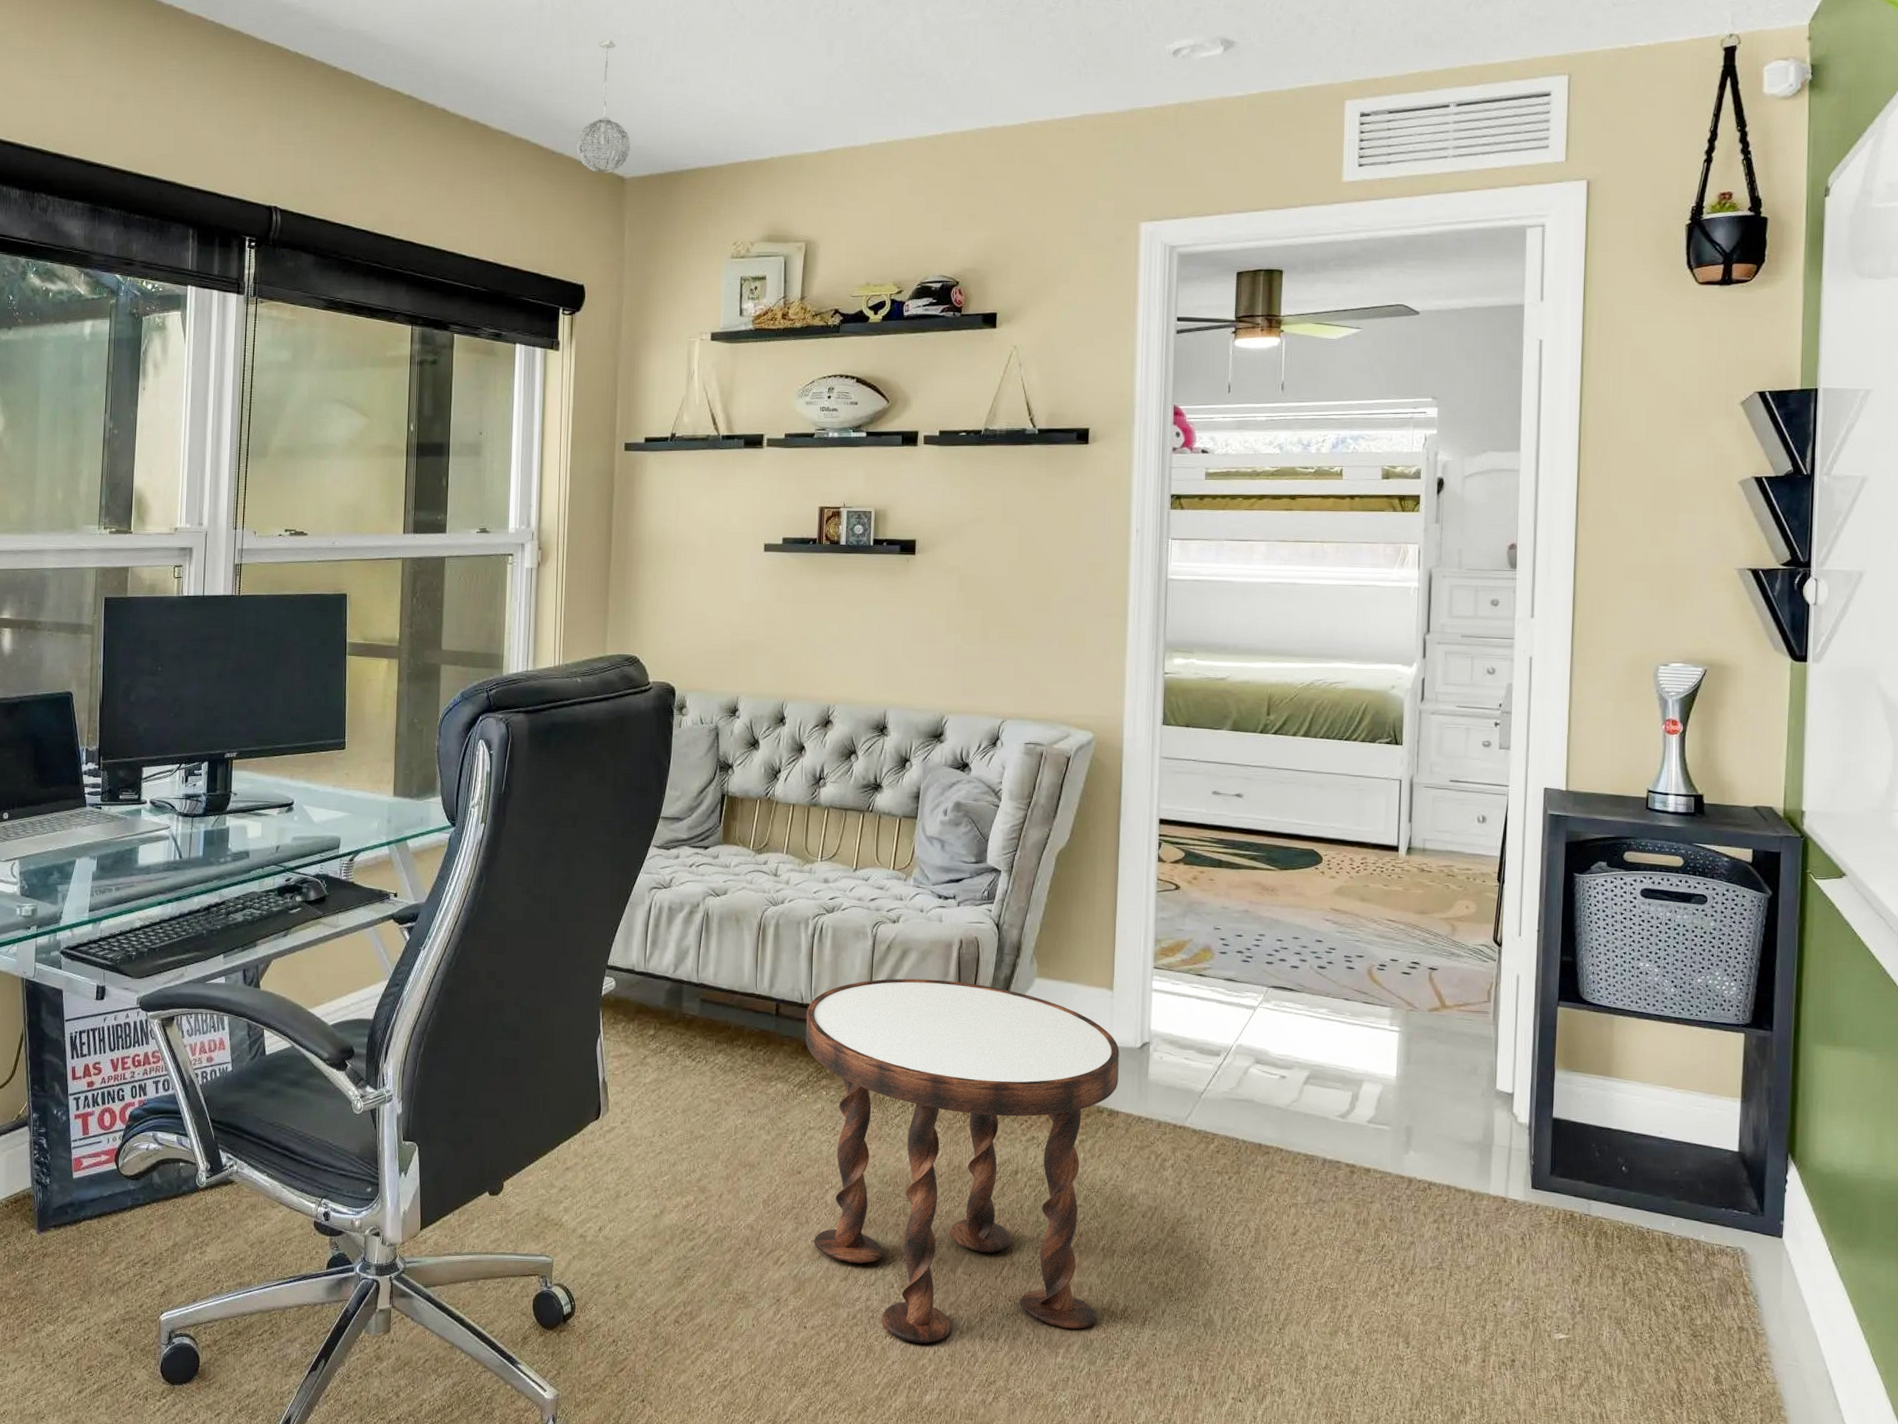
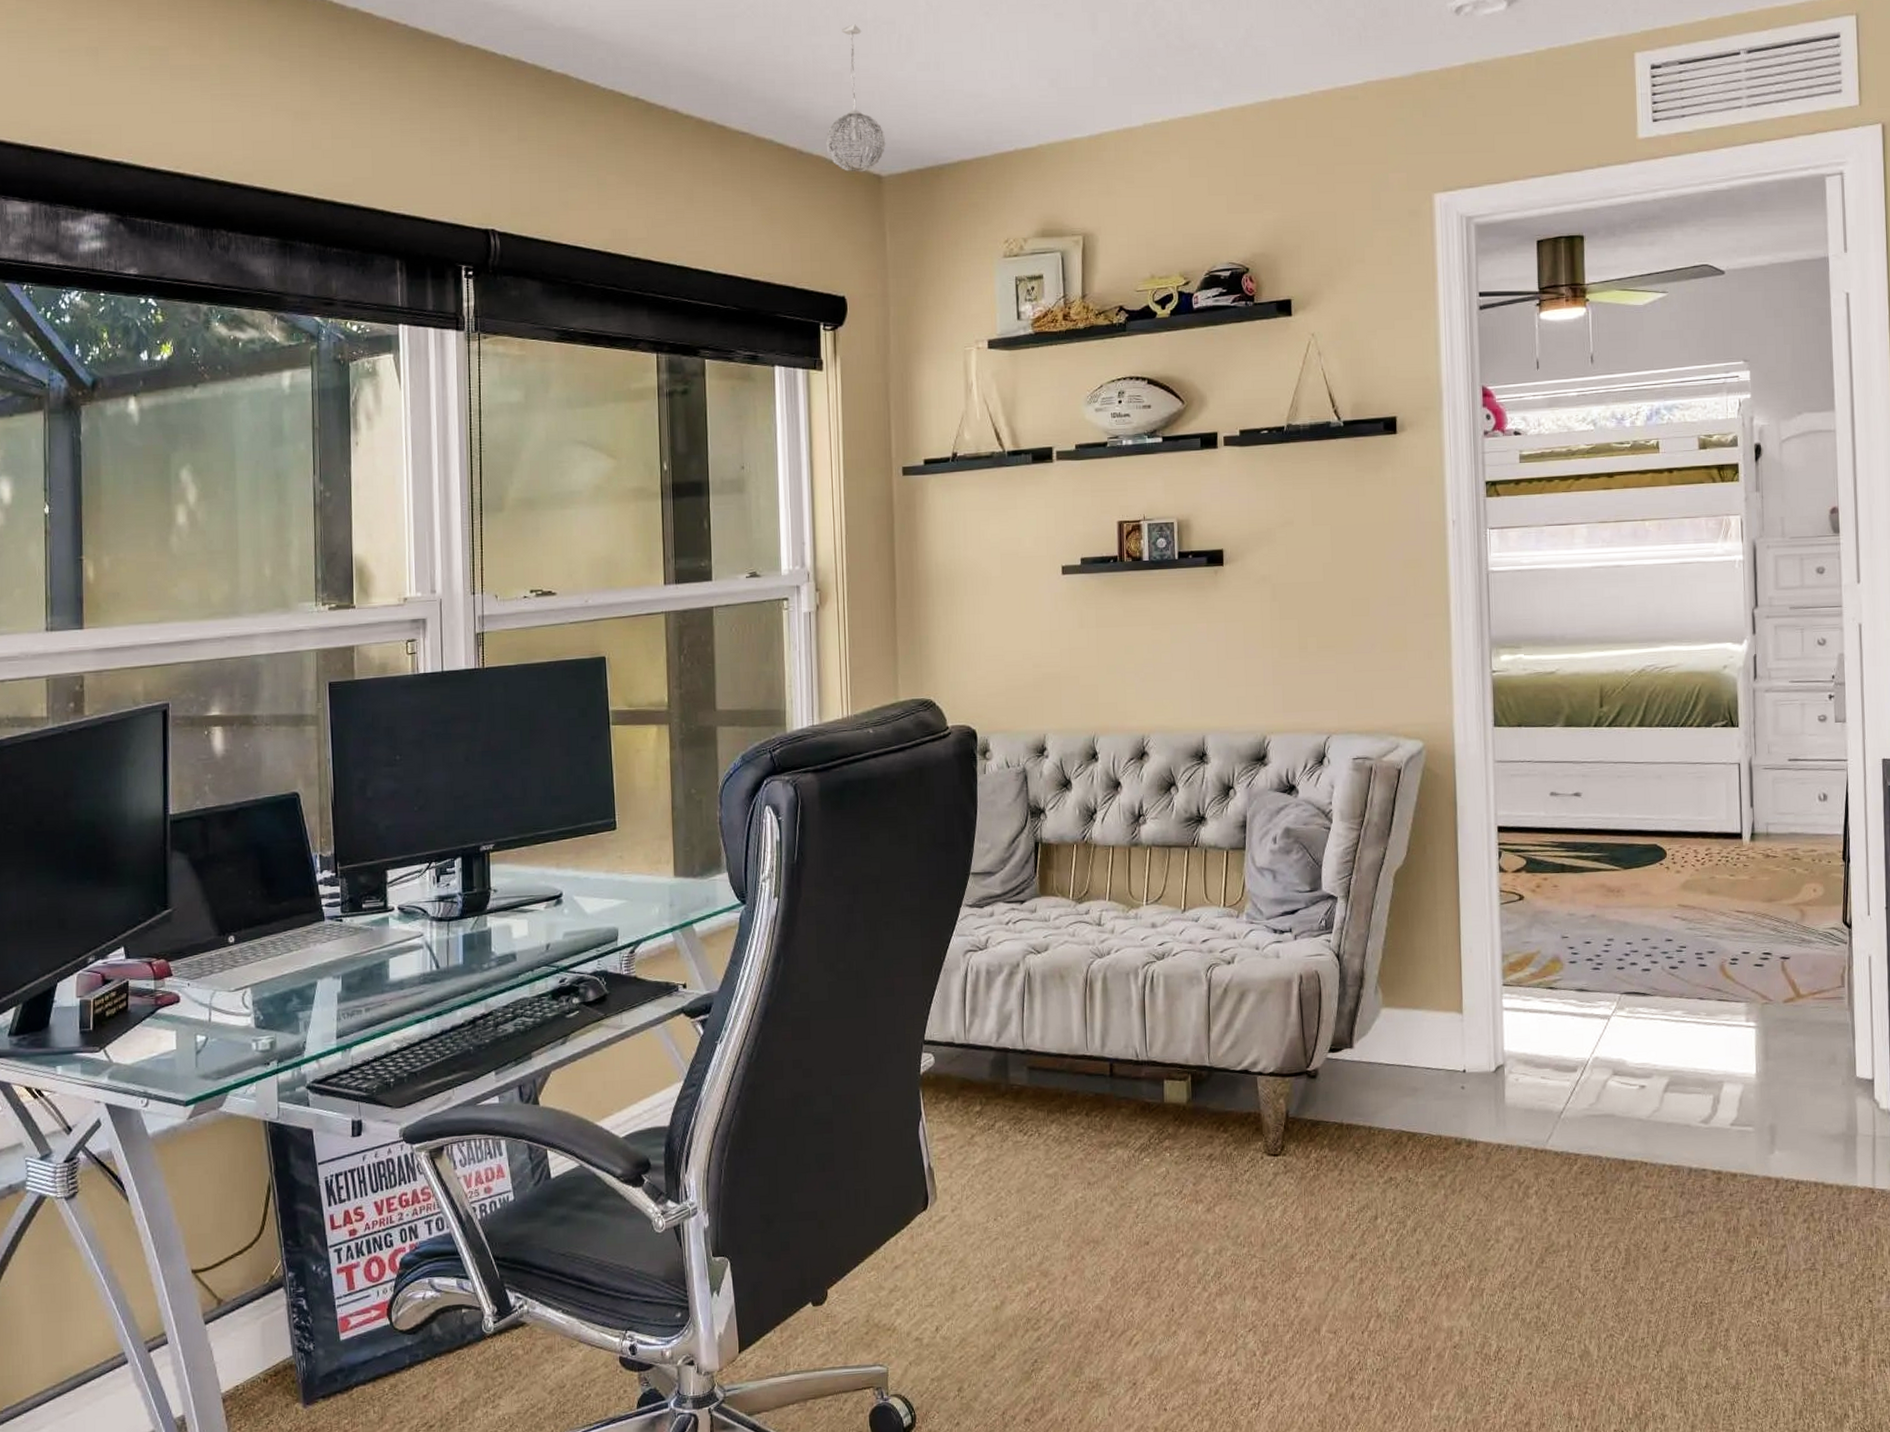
side table: present [806,978,1119,1343] -> none [1143,1020,1475,1412]

